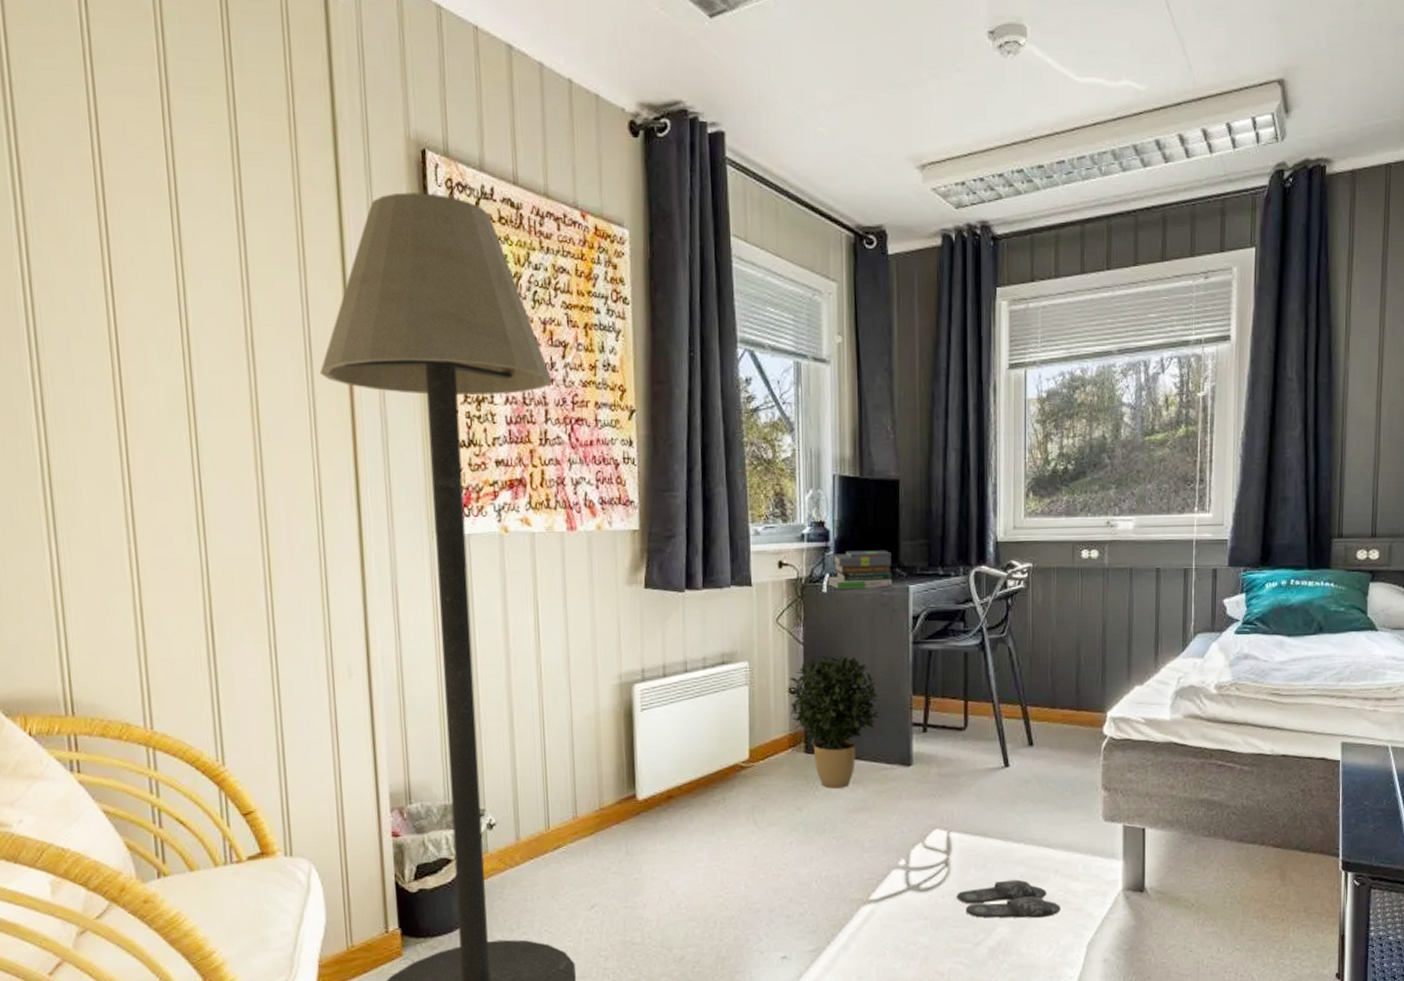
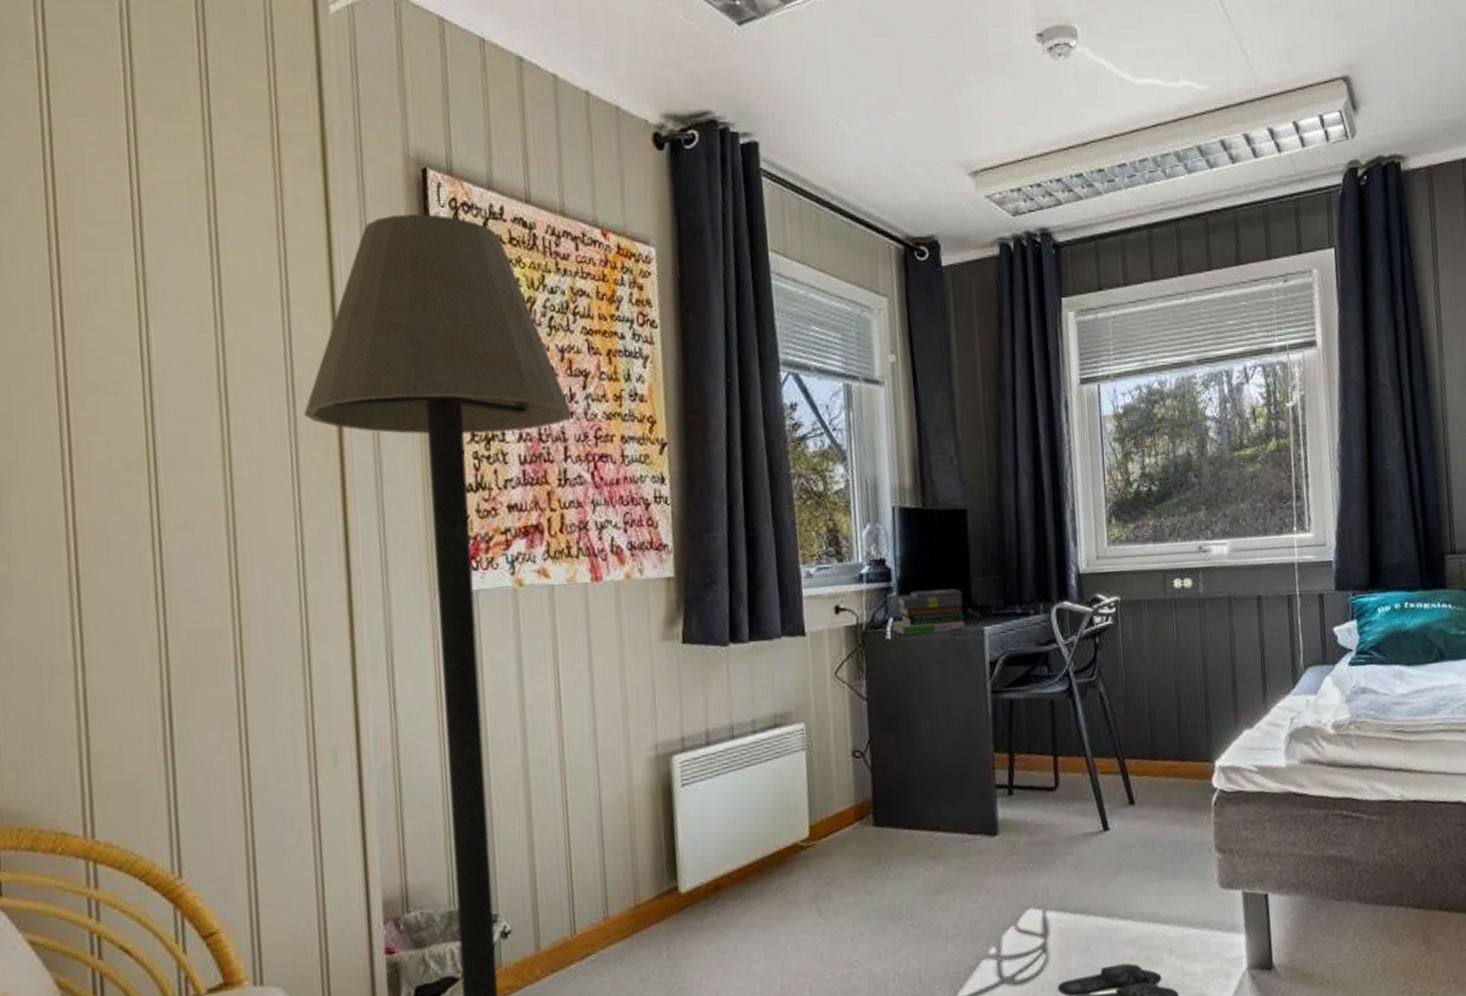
potted plant: present [789,655,881,789] -> none [852,711,959,867]

